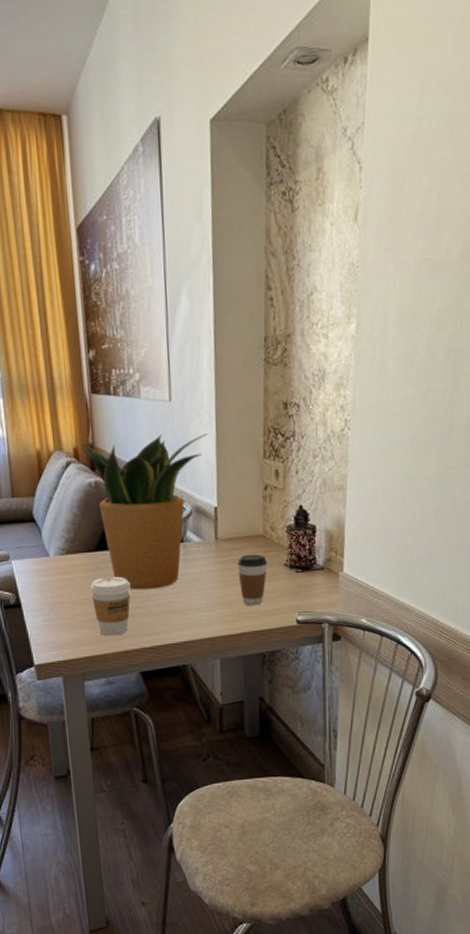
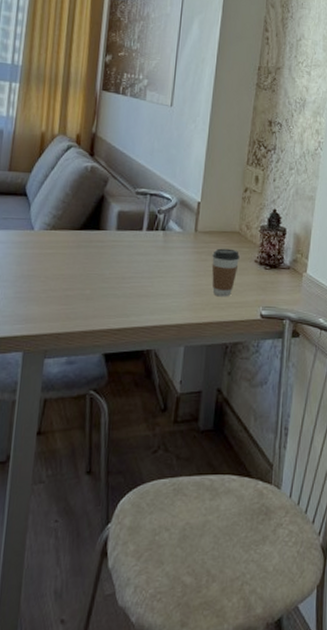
potted plant: present [81,434,208,590] -> none [84,132,200,272]
coffee cup: present [90,576,131,636] -> none [68,255,109,314]

